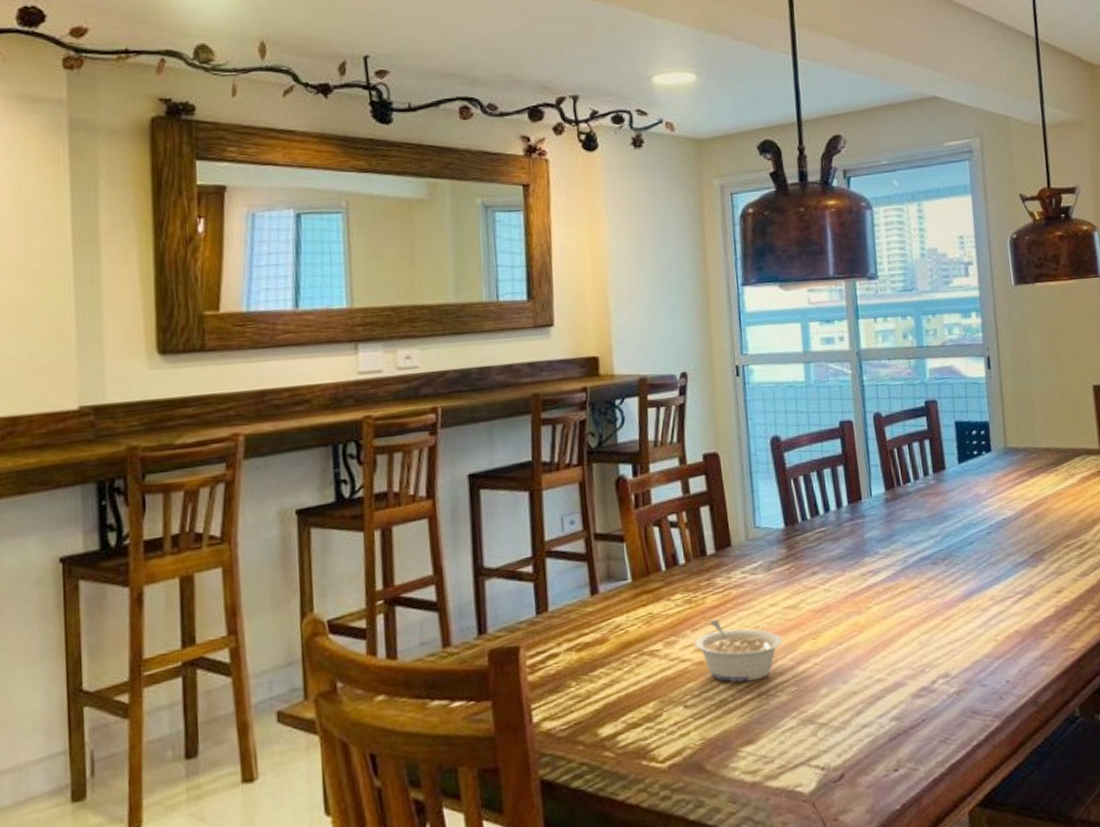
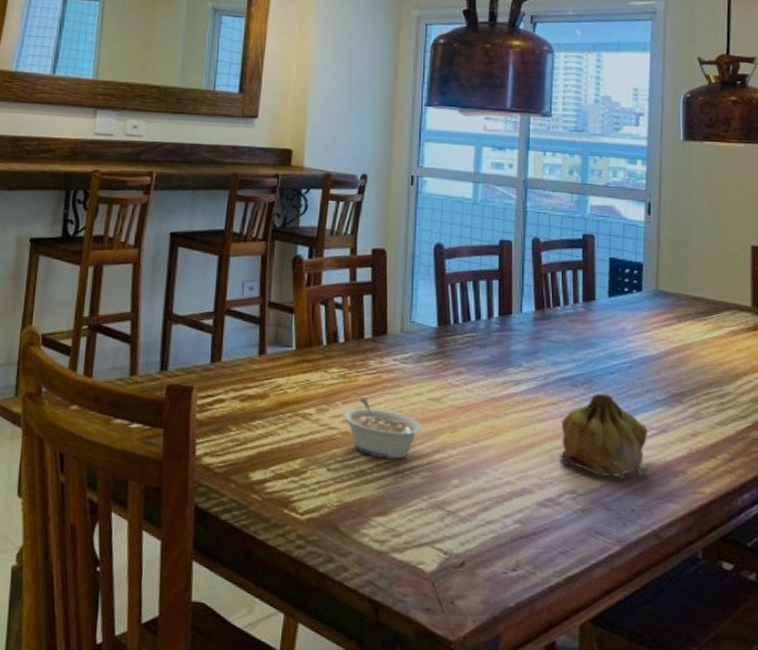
fruit: none [925,566,1019,653] -> present [558,393,649,479]

